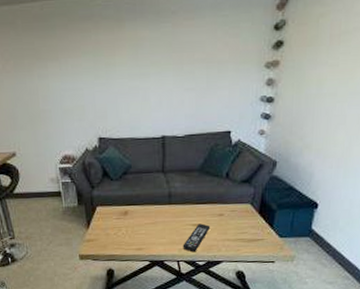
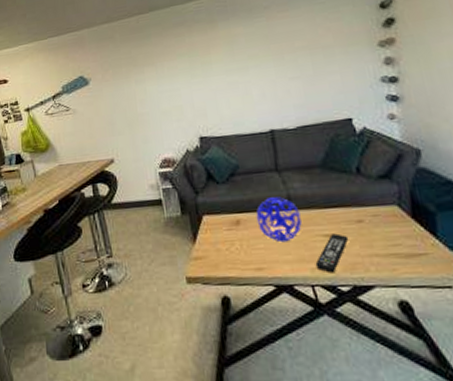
decorative ball: none [141,194,177,230] -> present [256,197,302,243]

